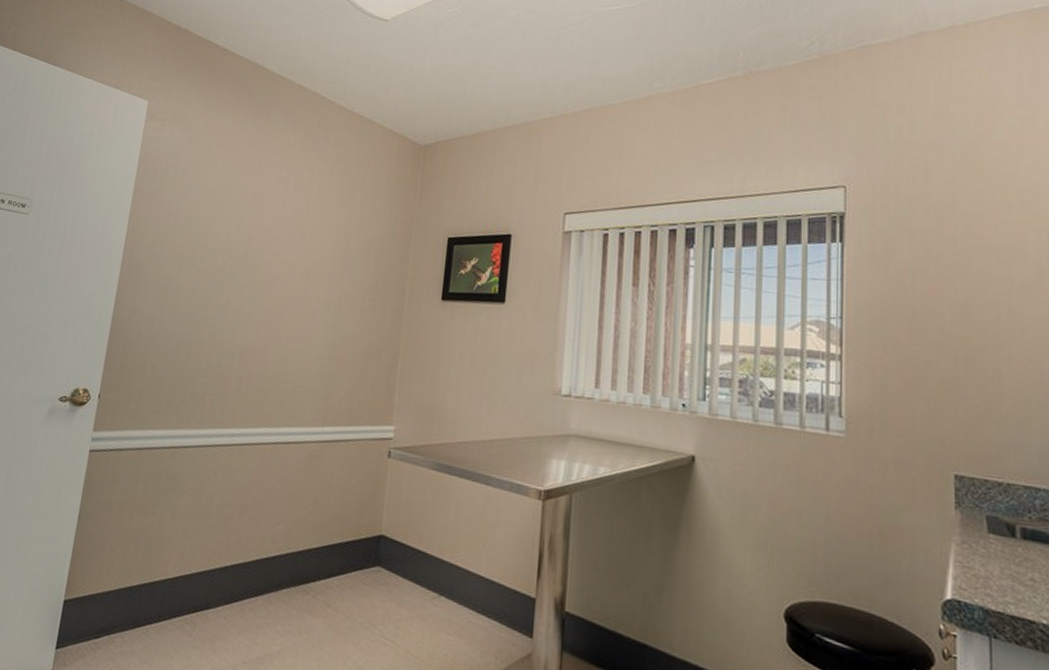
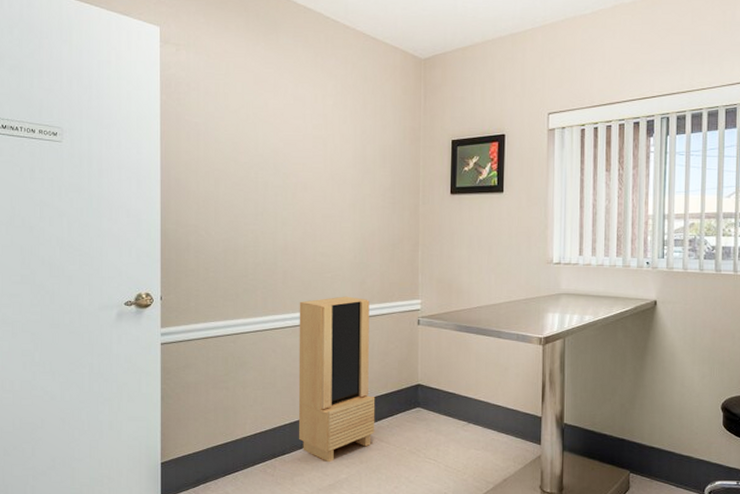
storage cabinet: none [229,413,333,626] -> present [298,296,376,462]

